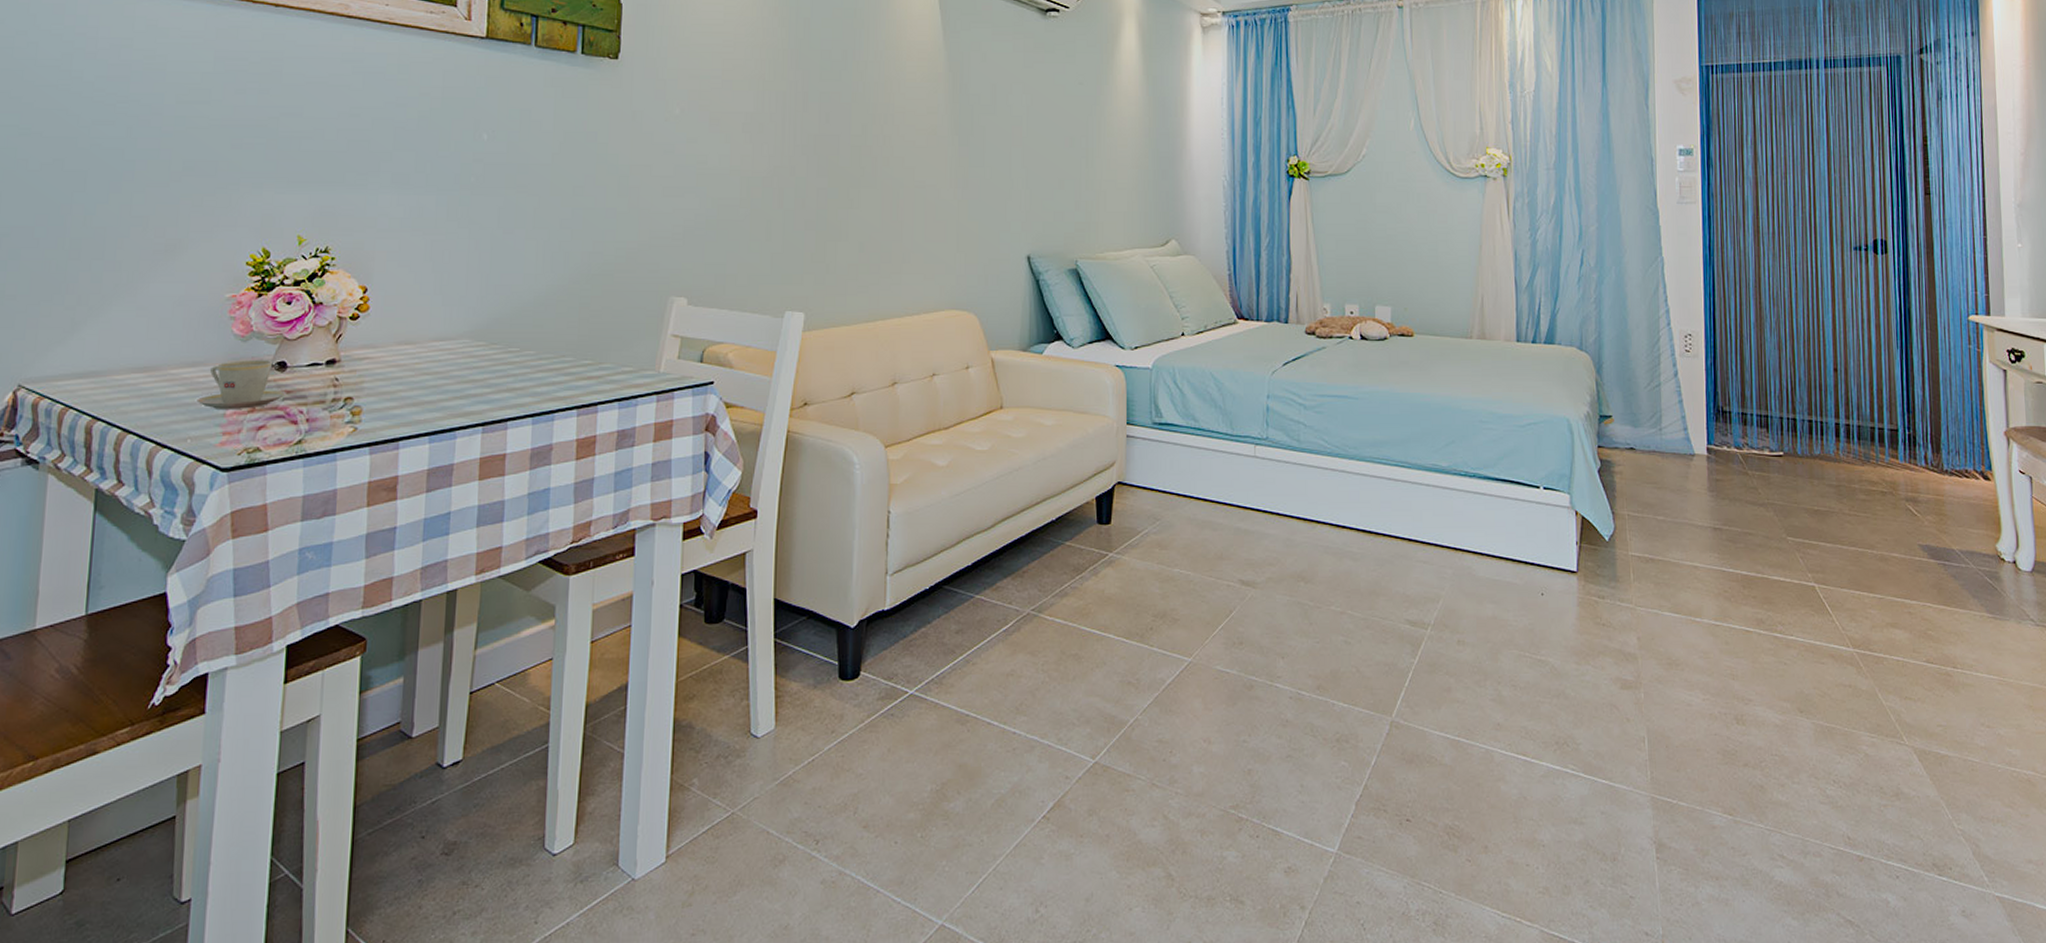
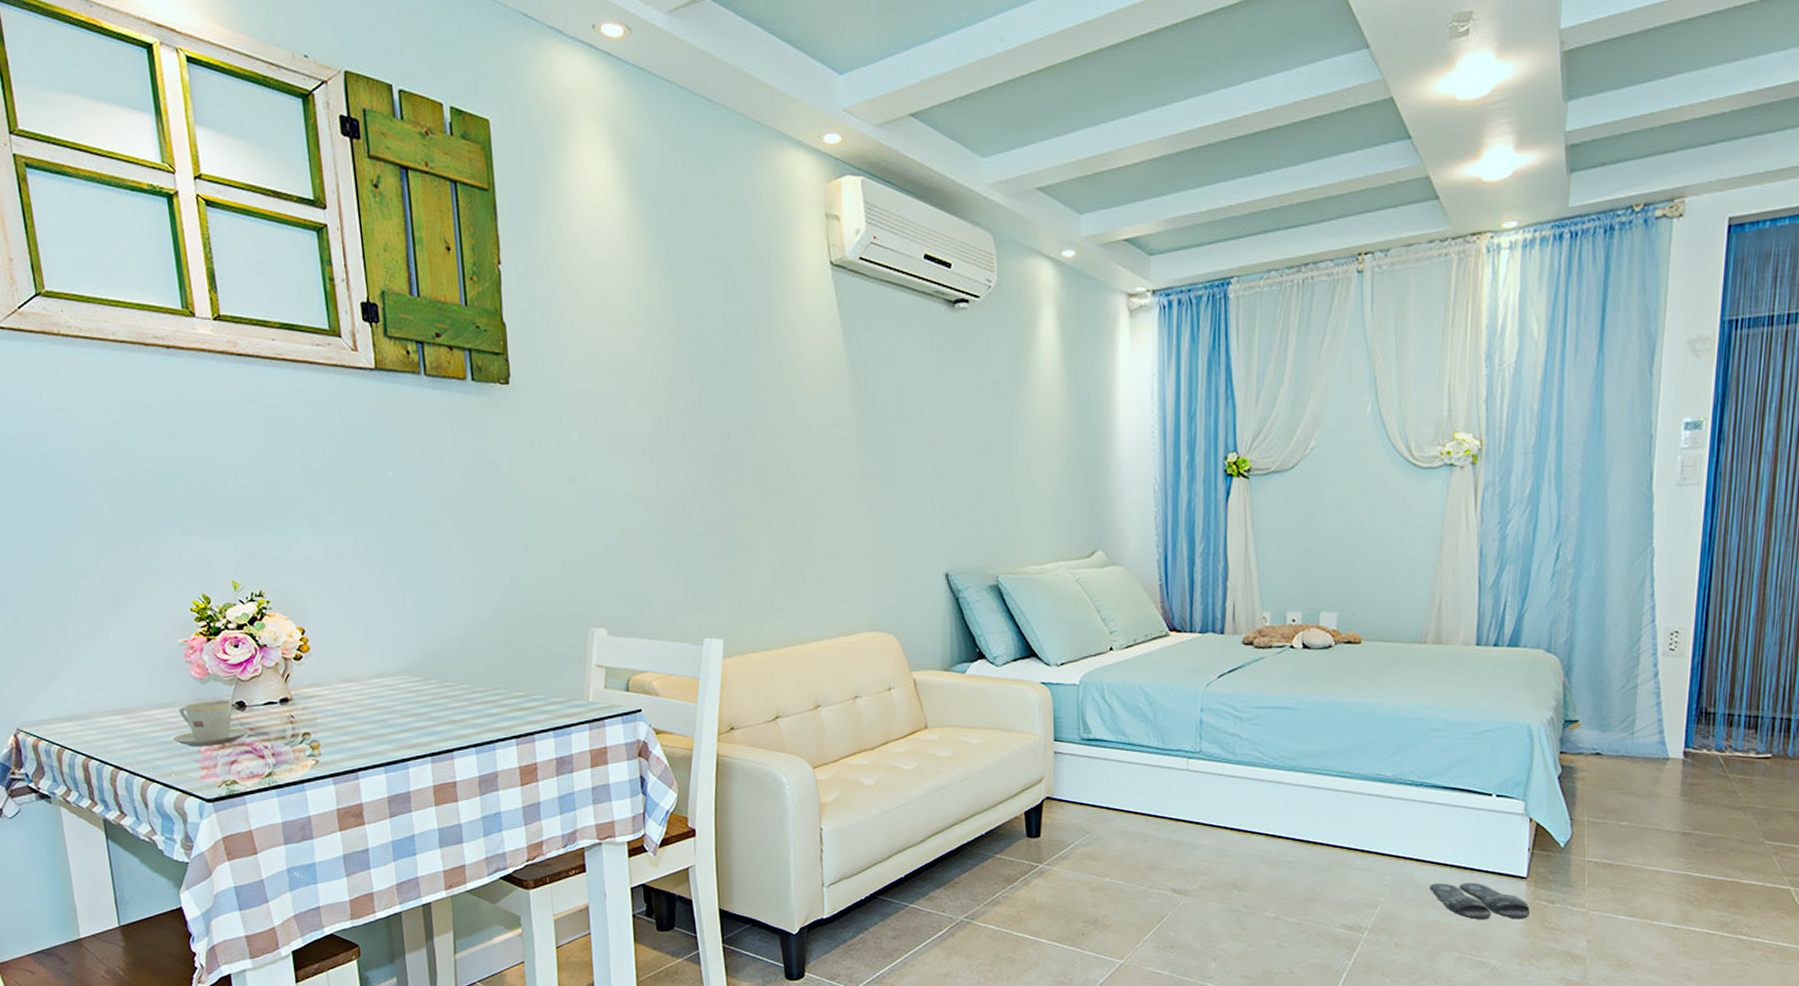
slippers: none [1487,576,1582,616] -> present [1429,882,1530,920]

